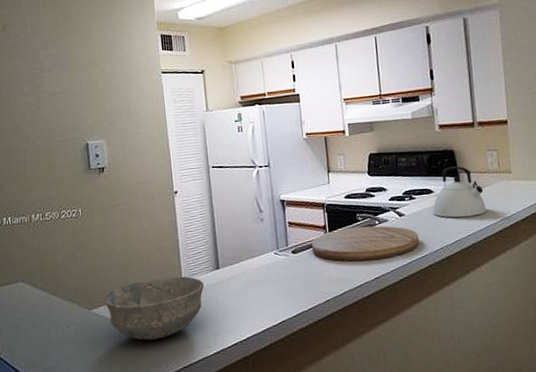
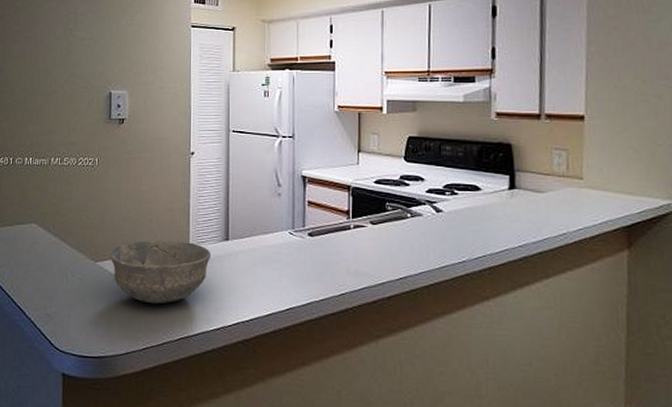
cutting board: present [312,226,420,262] -> none [332,217,458,258]
kettle: present [433,166,486,218] -> none [478,163,545,225]

